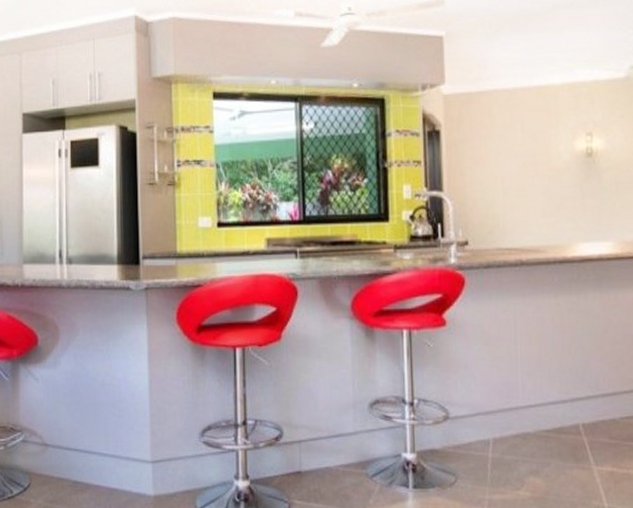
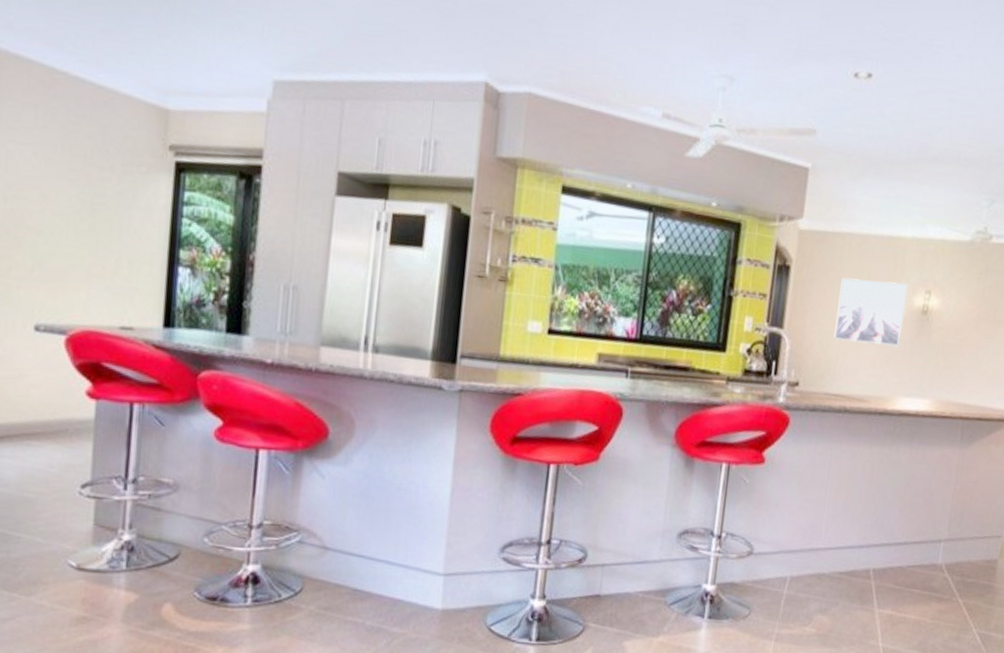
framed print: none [495,130,568,195] -> present [834,277,908,347]

